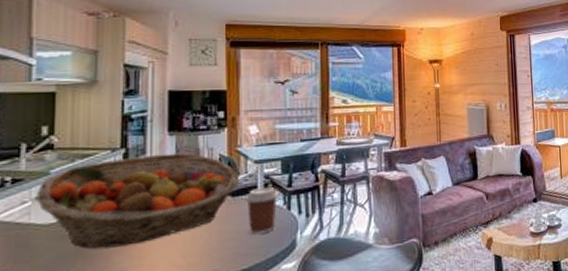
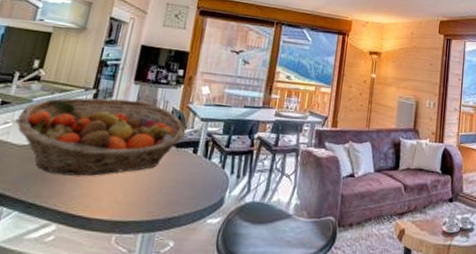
coffee cup: present [244,187,278,235] -> none [185,144,217,187]

